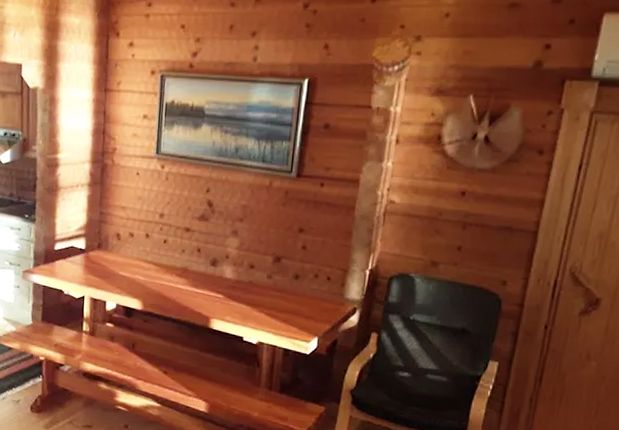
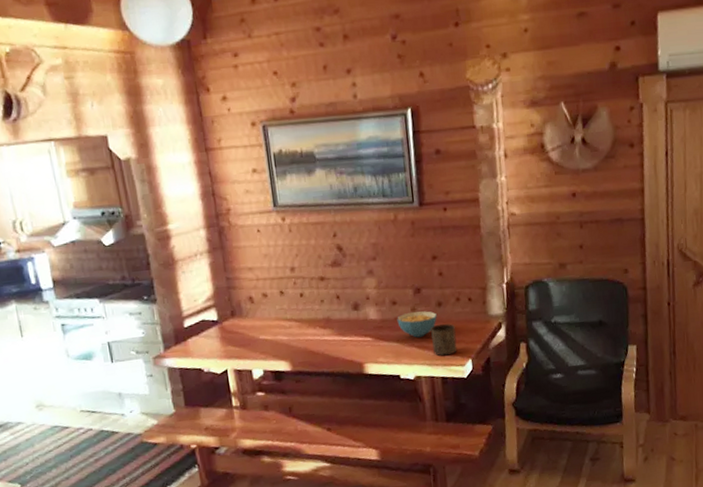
cereal bowl: none [251,279,292,305] -> present [397,311,437,338]
cup: none [281,296,308,329] -> present [431,323,458,356]

